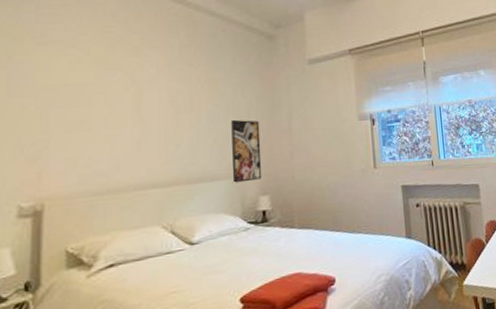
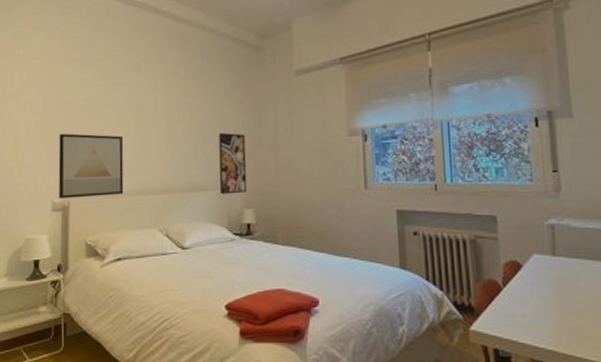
wall art: none [28,124,118,202] -> present [58,133,124,199]

